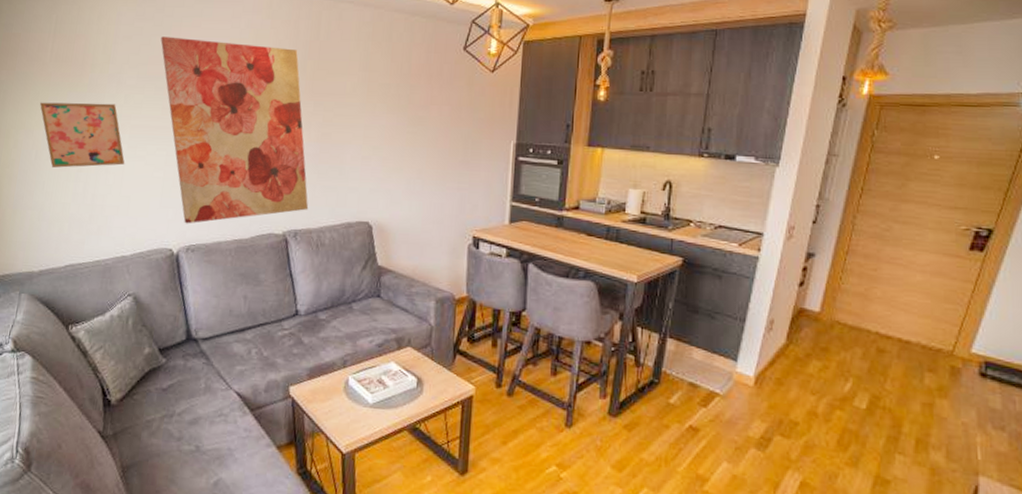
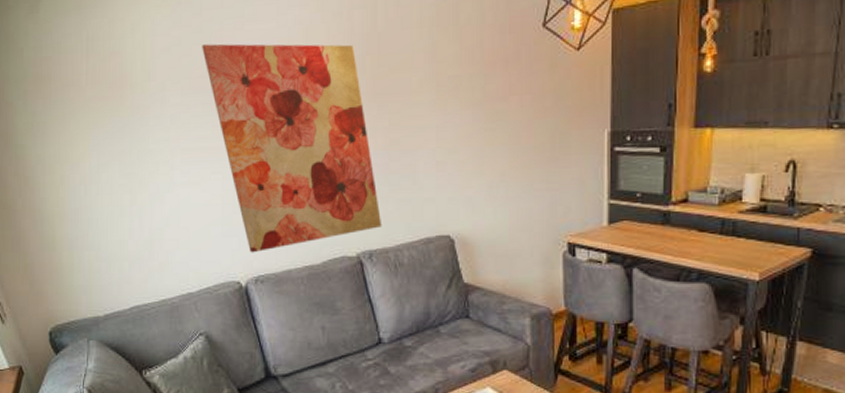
wall art: present [40,102,125,168] -> none [82,126,180,202]

